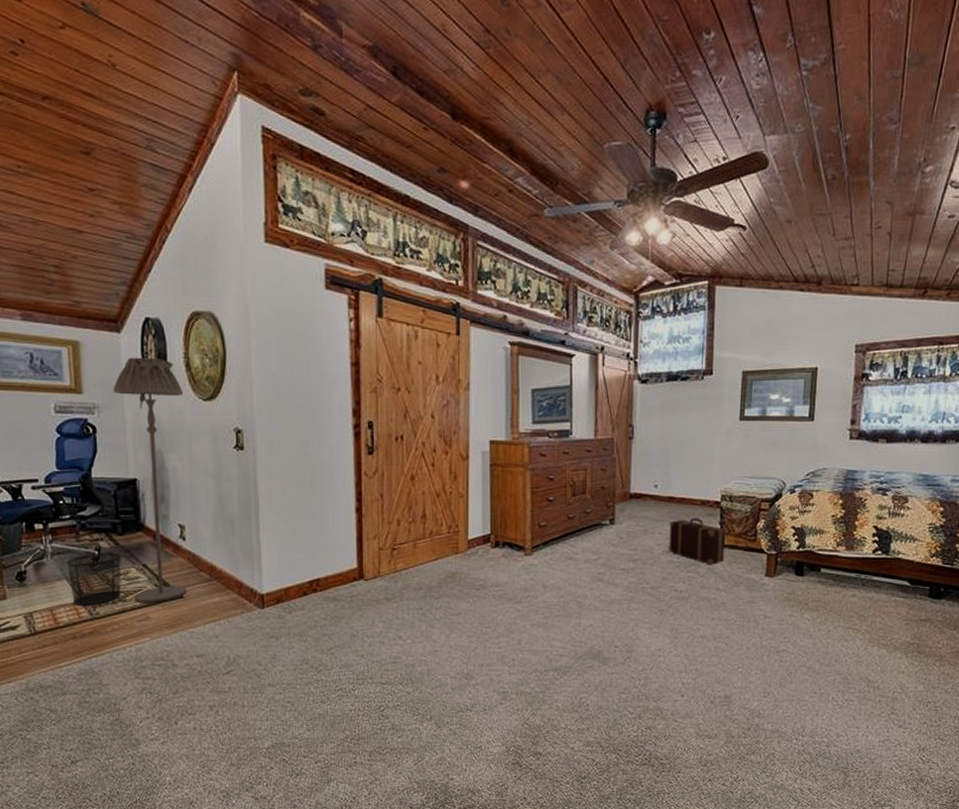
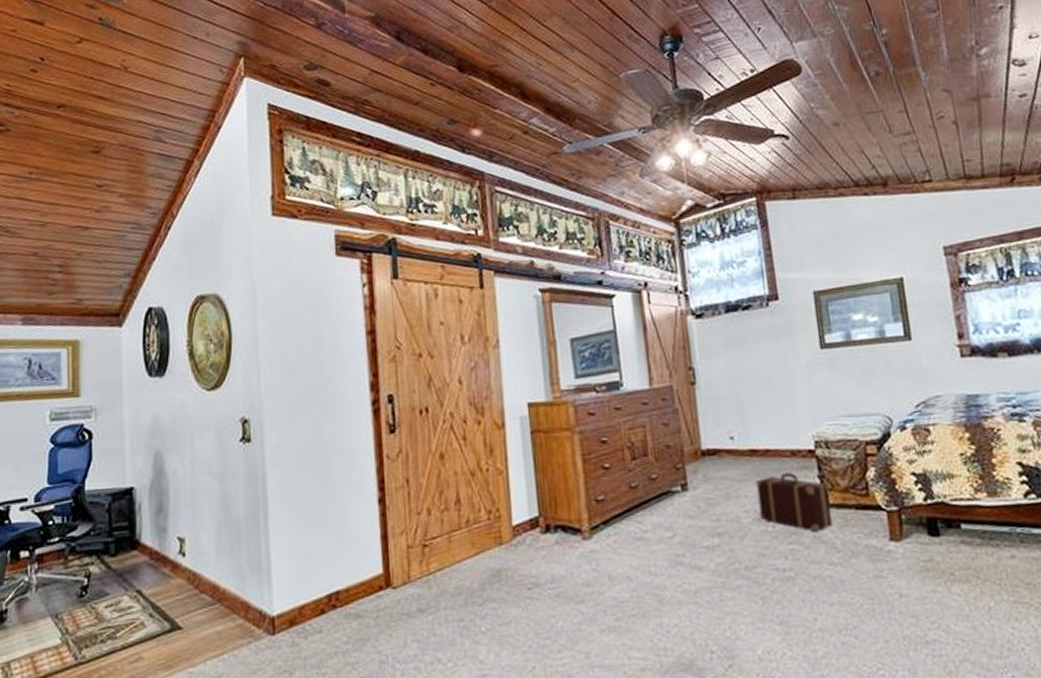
waste bin: present [66,552,122,606] -> none [51,578,114,649]
floor lamp: present [113,357,186,603] -> none [112,349,187,639]

